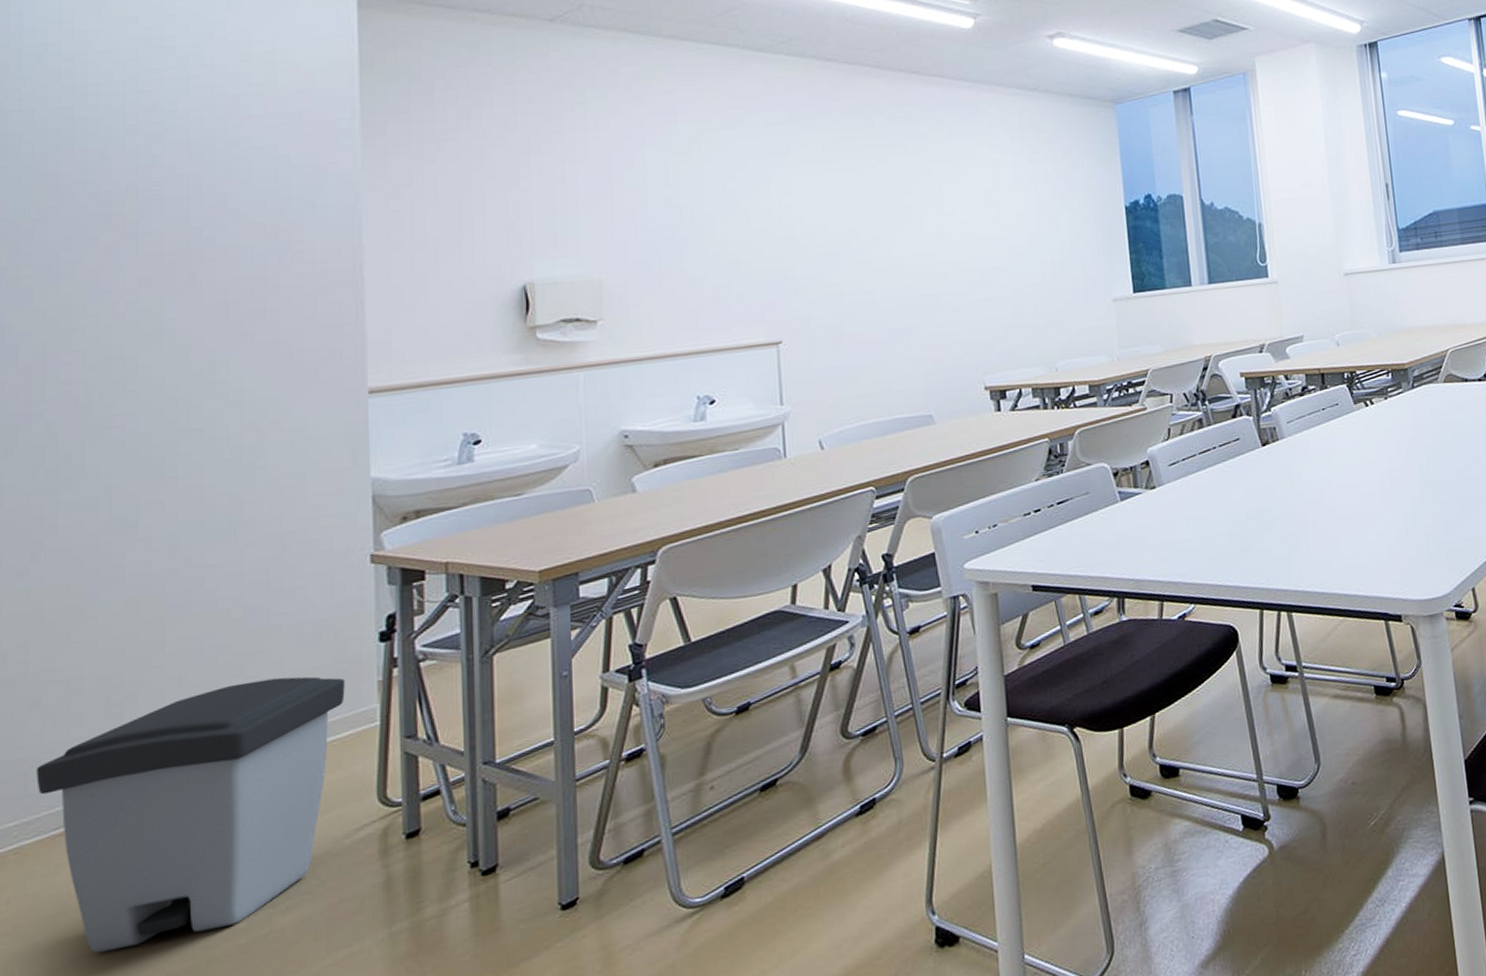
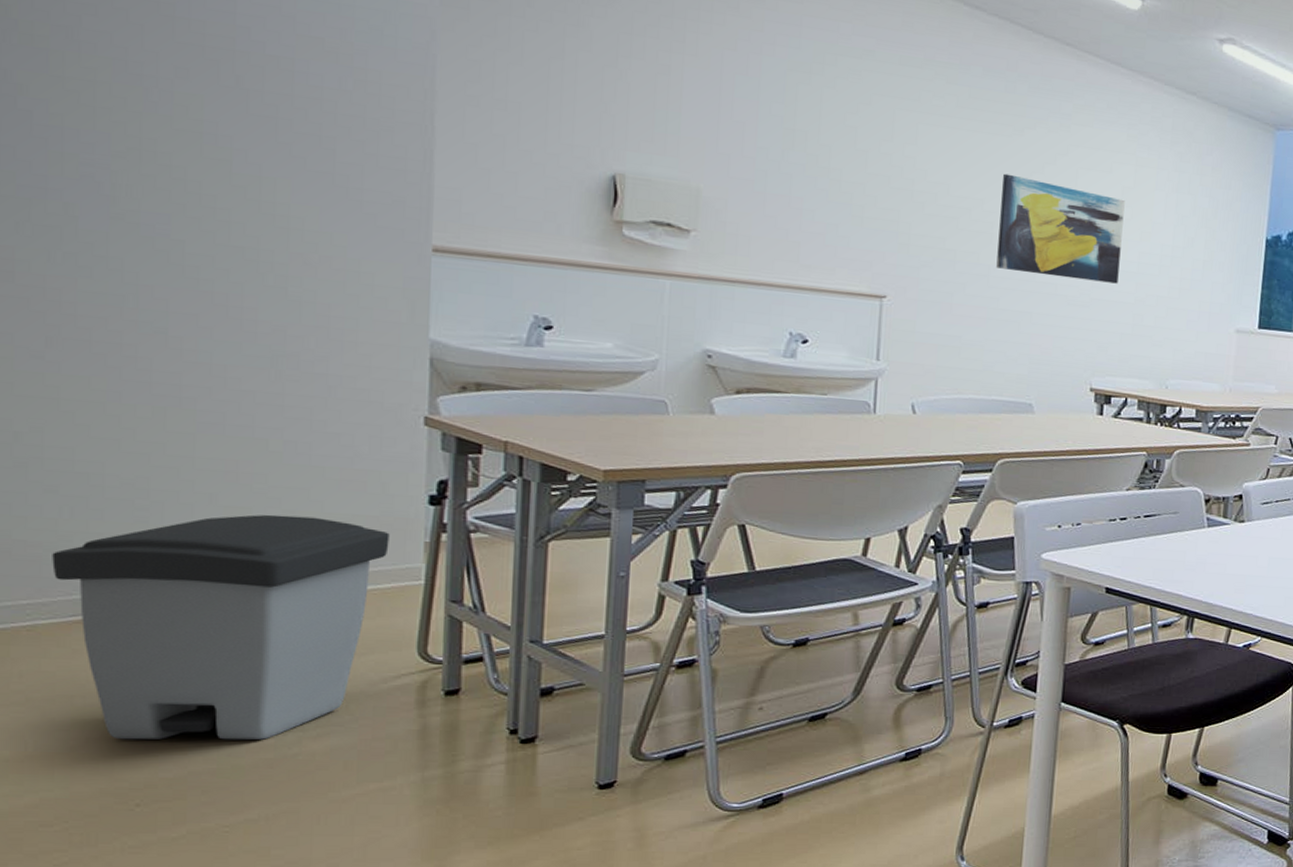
wall art: none [873,200,994,291] -> present [996,173,1125,284]

